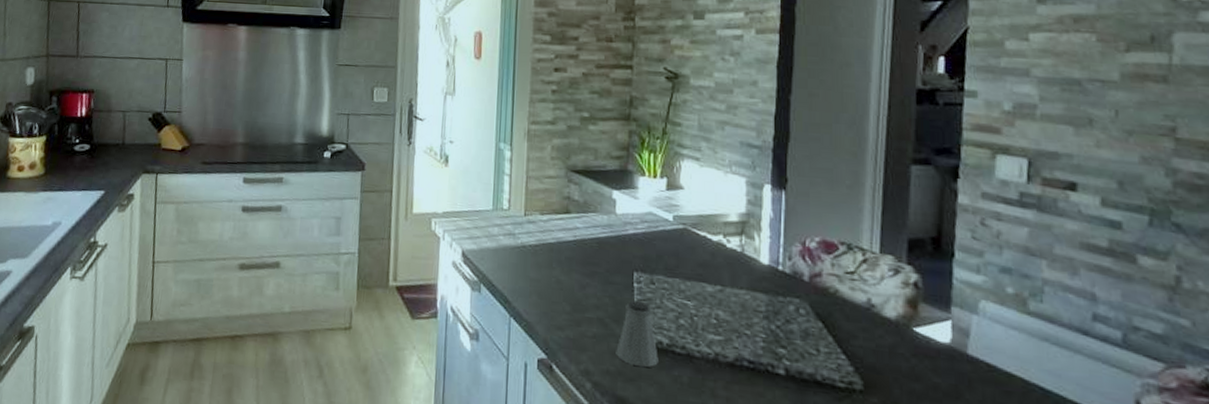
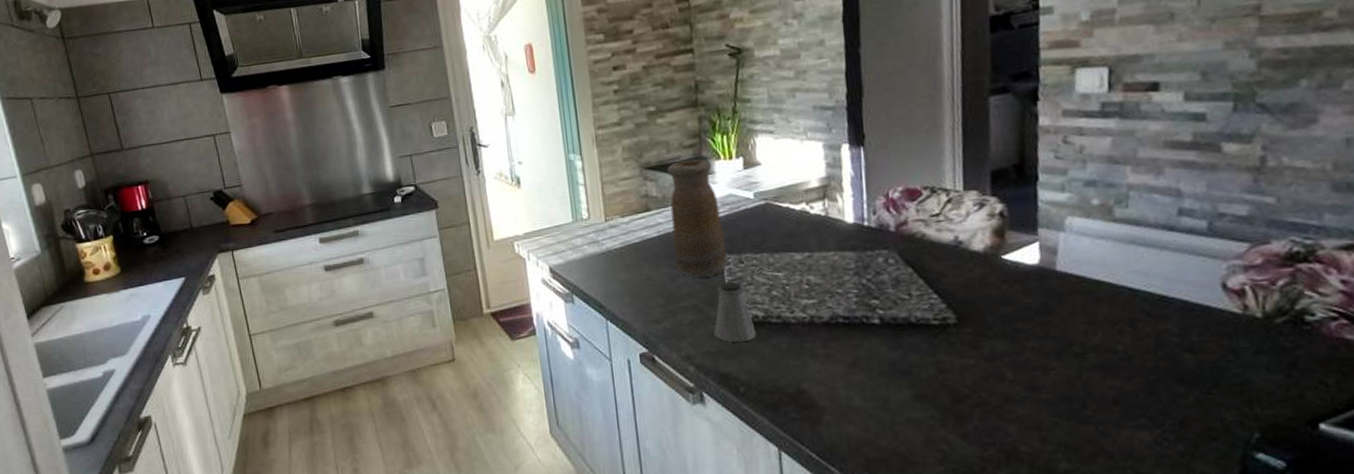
vase: none [588,170,640,292] -> present [667,159,728,277]

